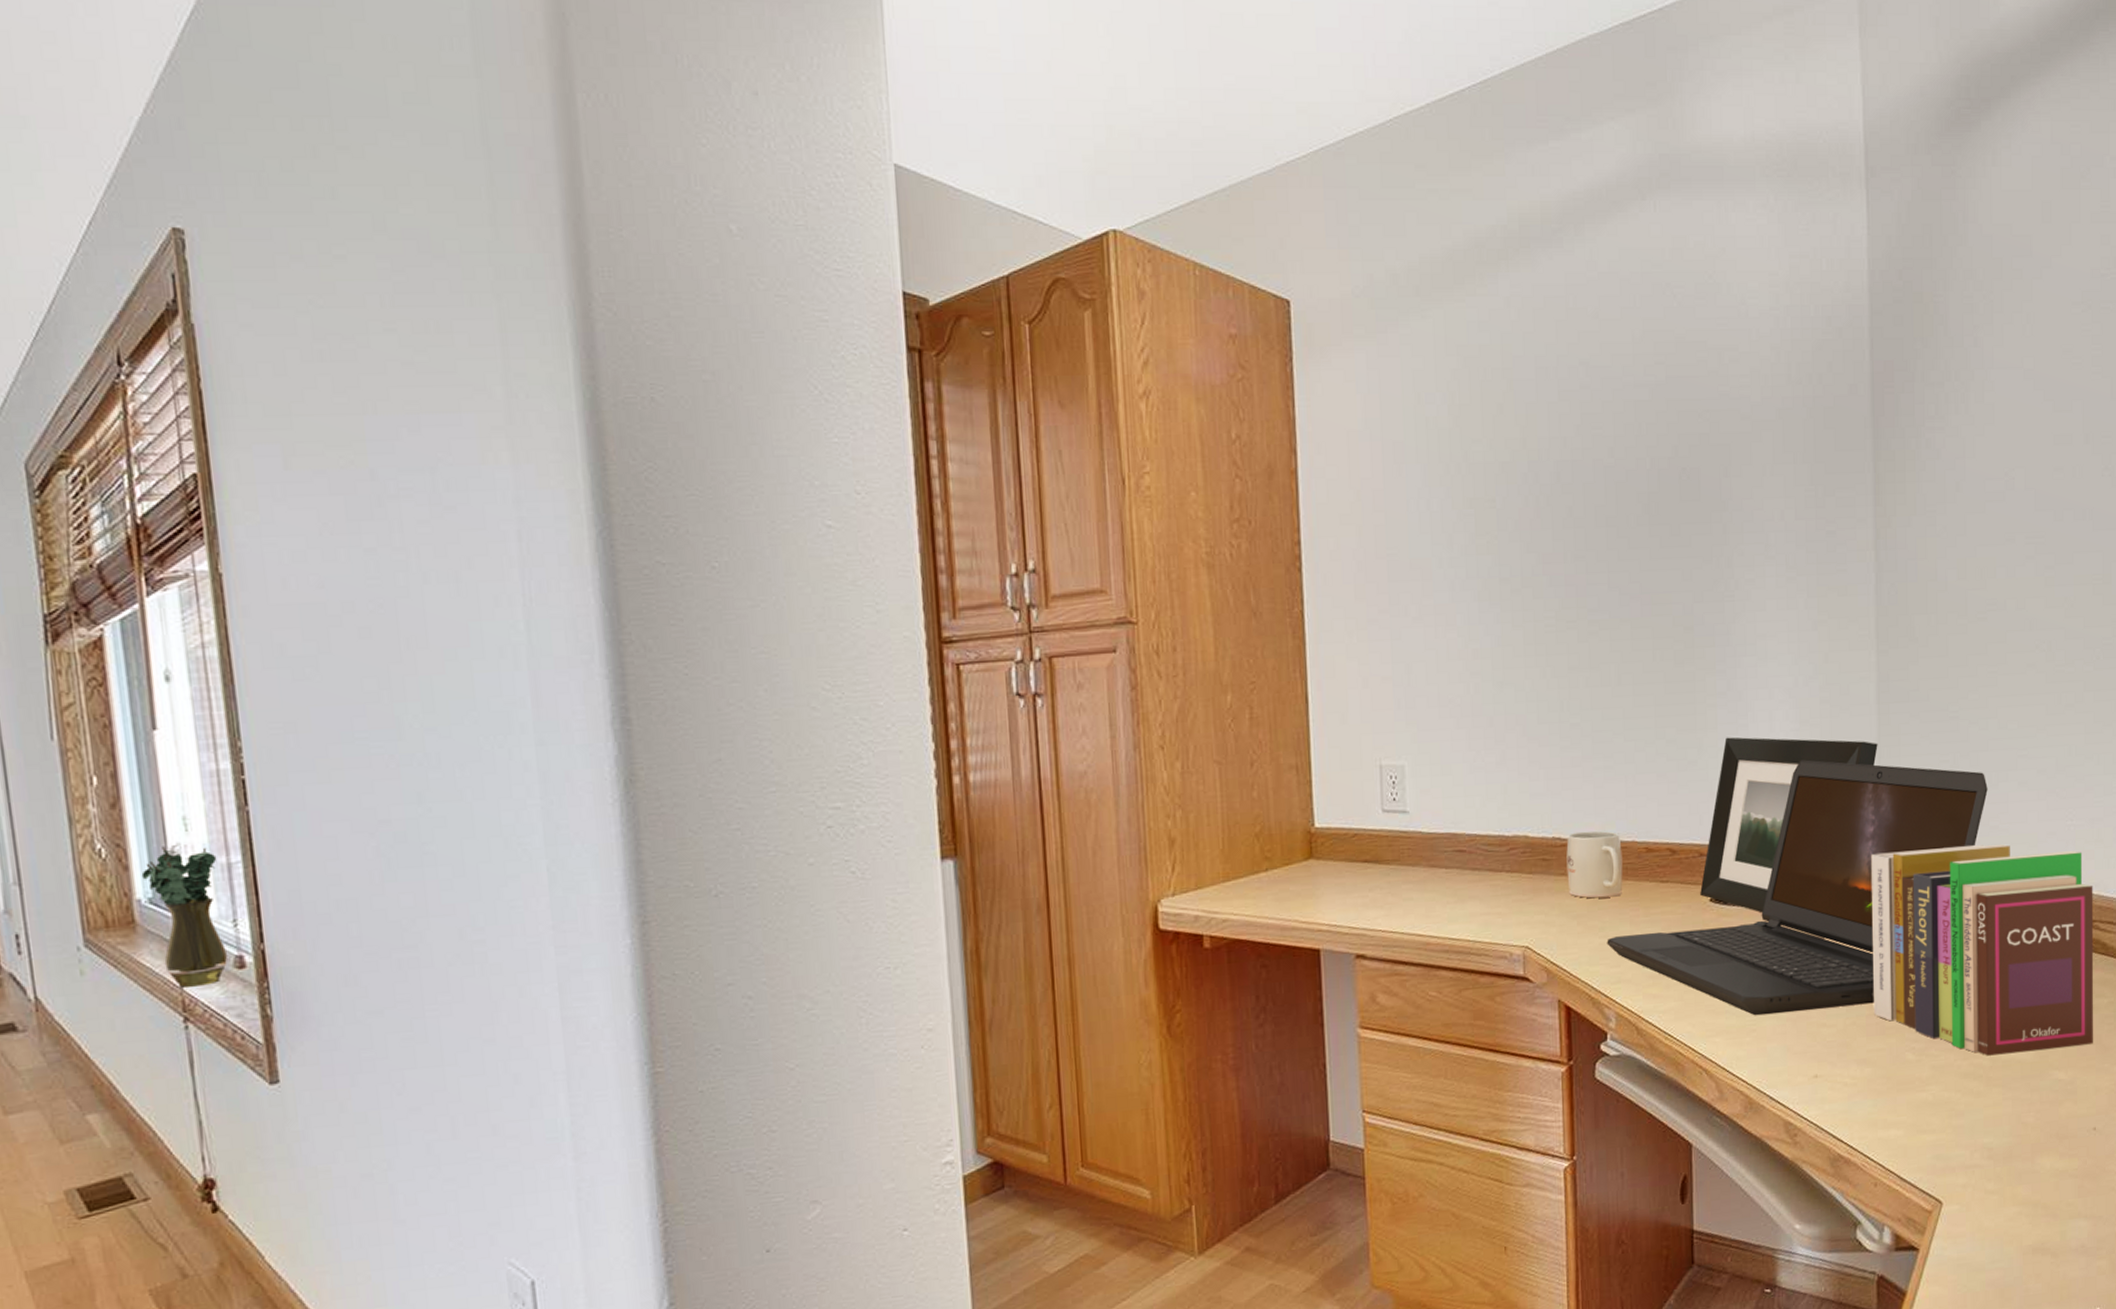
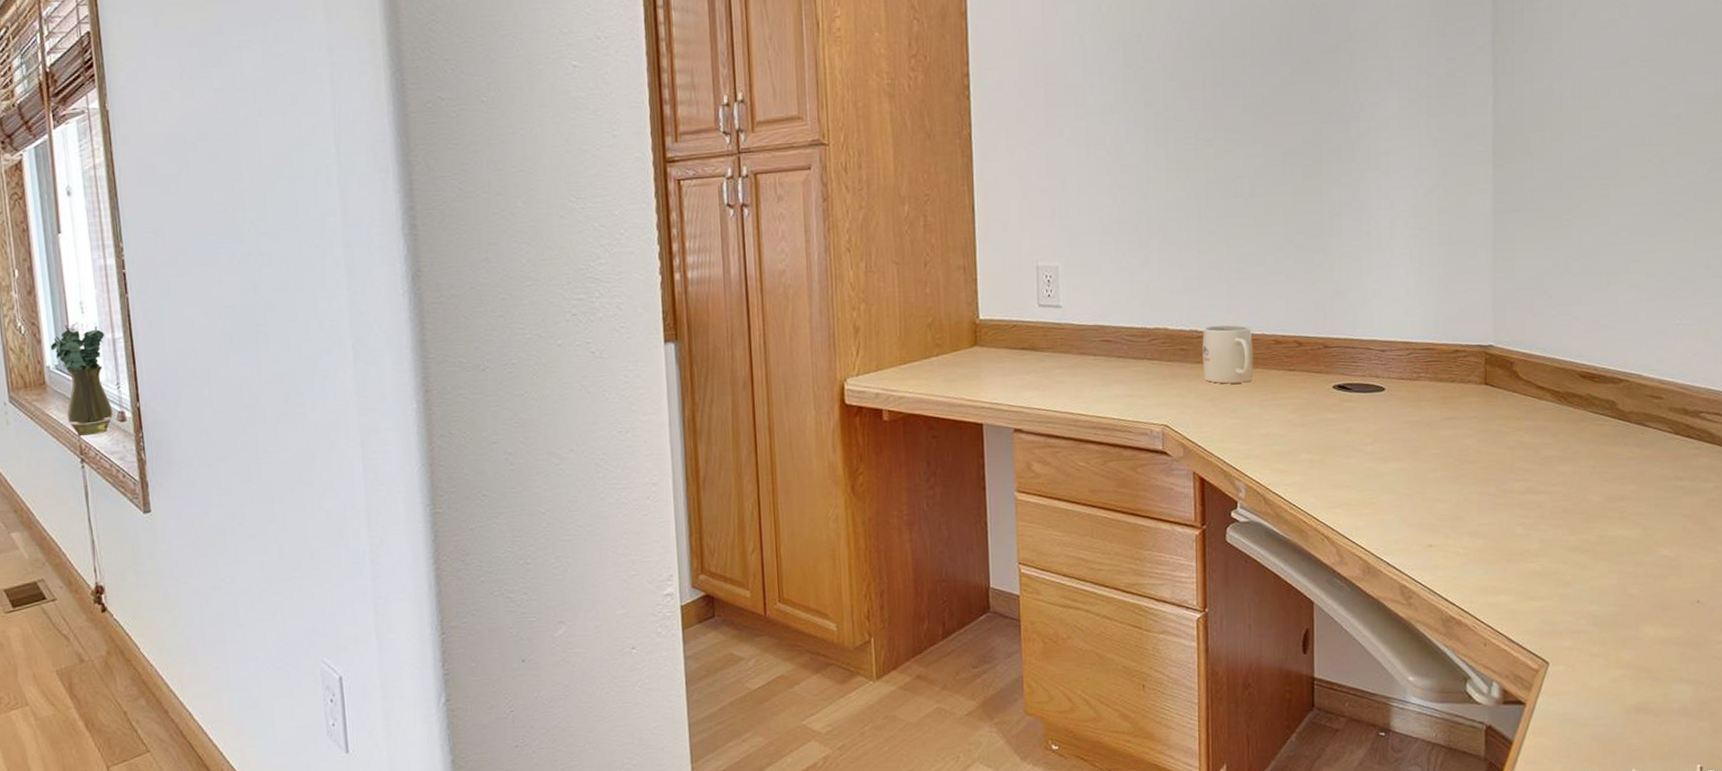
laptop computer: present [1607,759,1988,1016] -> none [1238,263,1599,490]
picture frame: present [1700,737,1878,913] -> none [1324,242,1493,400]
books: present [1871,843,2094,1056] -> none [1485,340,1701,532]

